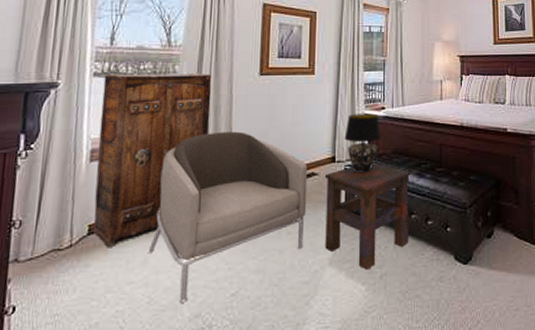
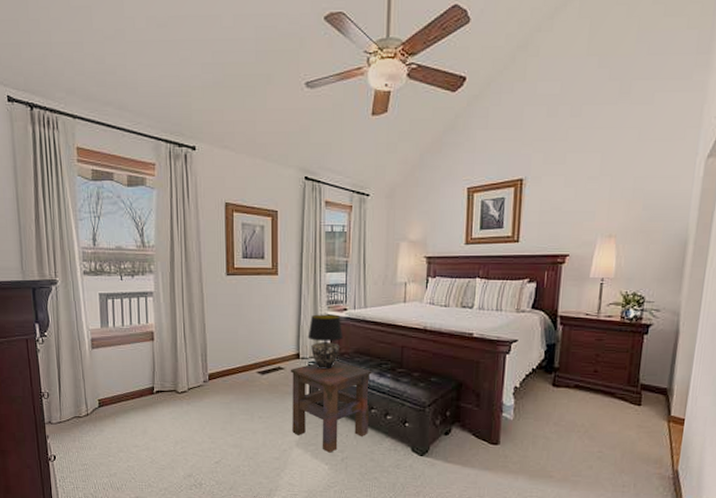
cabinet: present [92,72,212,248] -> none [92,272,186,419]
armchair: present [148,131,308,303] -> none [146,327,275,465]

